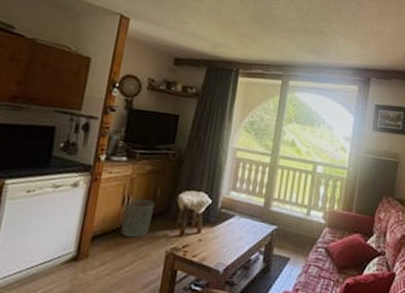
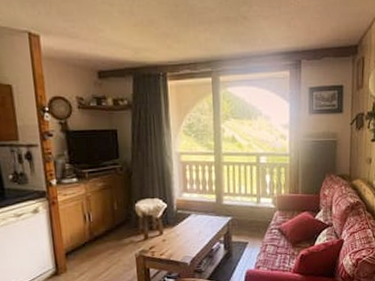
waste bin: present [121,198,155,238] -> none [86,212,116,249]

